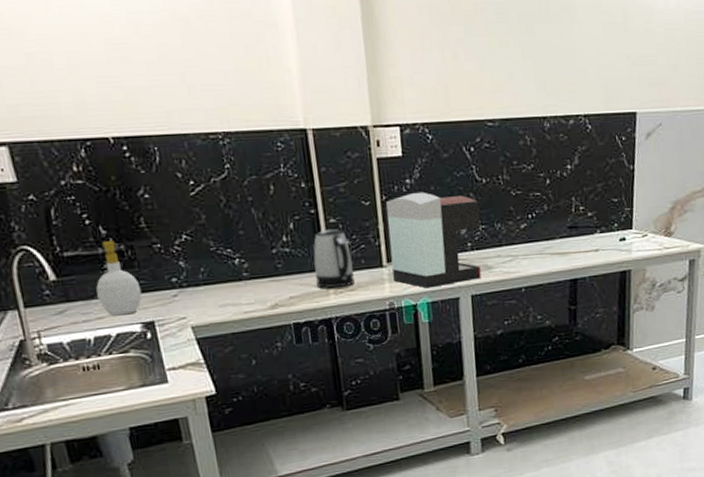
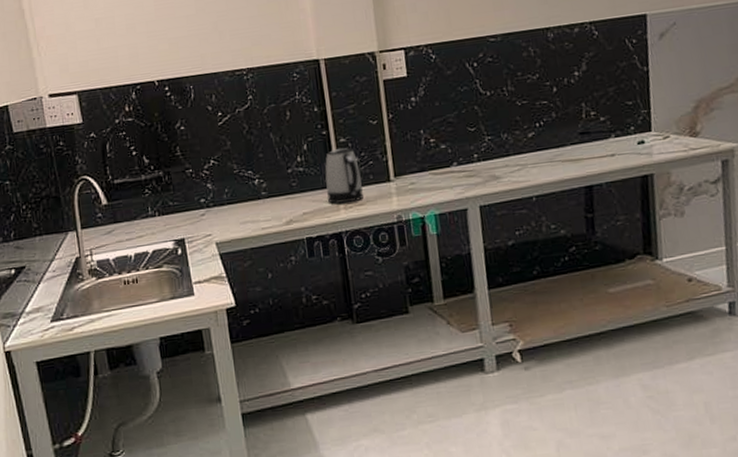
soap bottle: present [96,240,142,316] -> none [138,168,175,235]
coffee maker: present [386,192,481,289] -> none [393,108,489,201]

